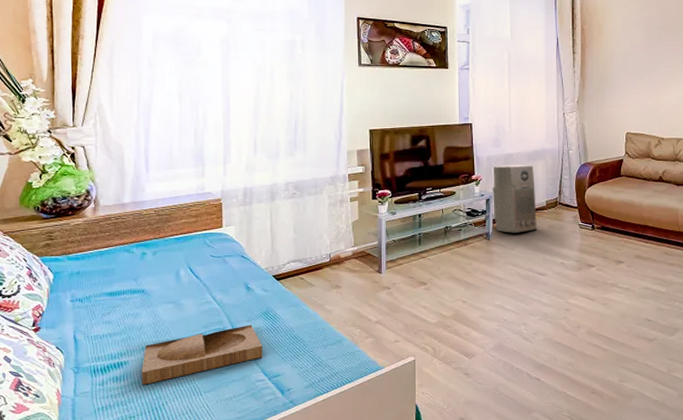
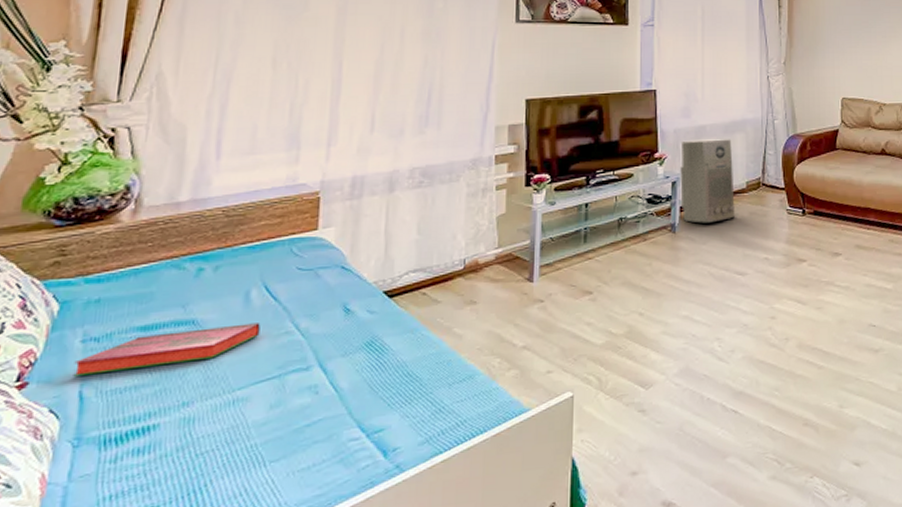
hardback book: none [68,294,189,325] -> present [73,323,261,376]
tray: present [142,324,263,385] -> none [176,360,362,458]

